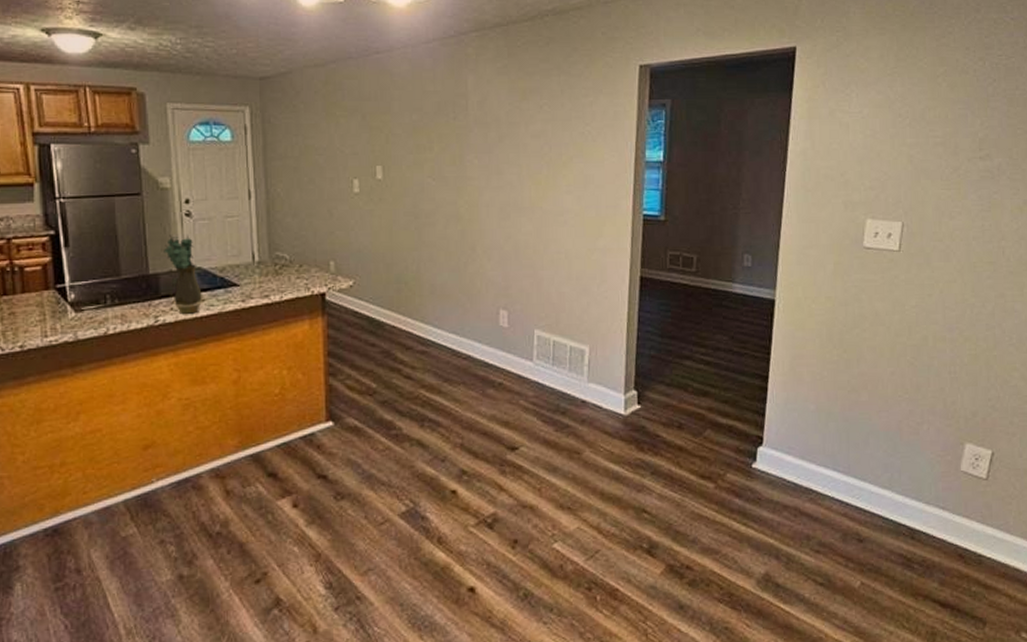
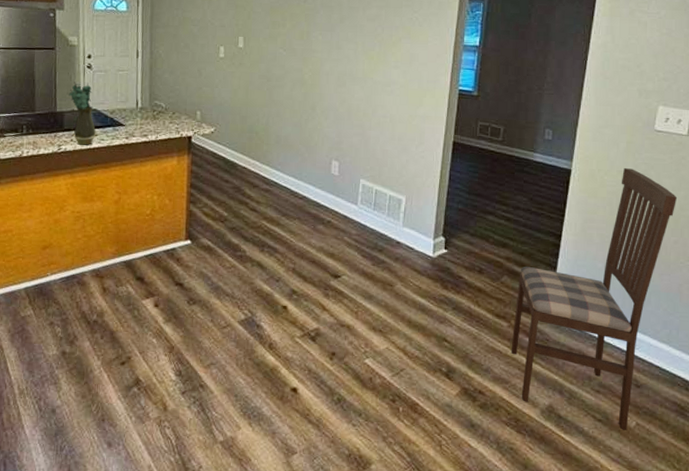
dining chair: none [719,292,892,592] -> present [511,167,678,430]

